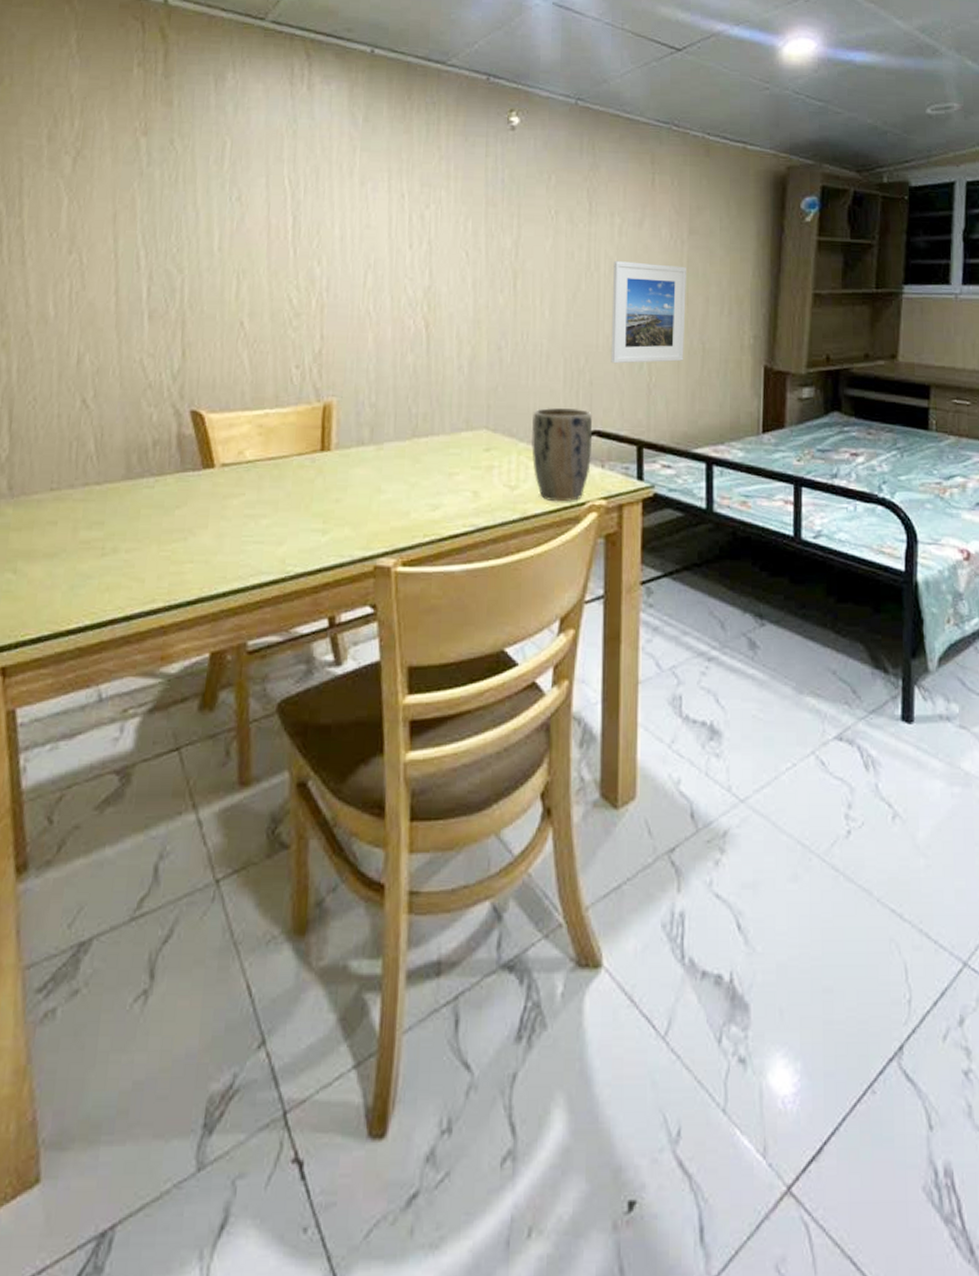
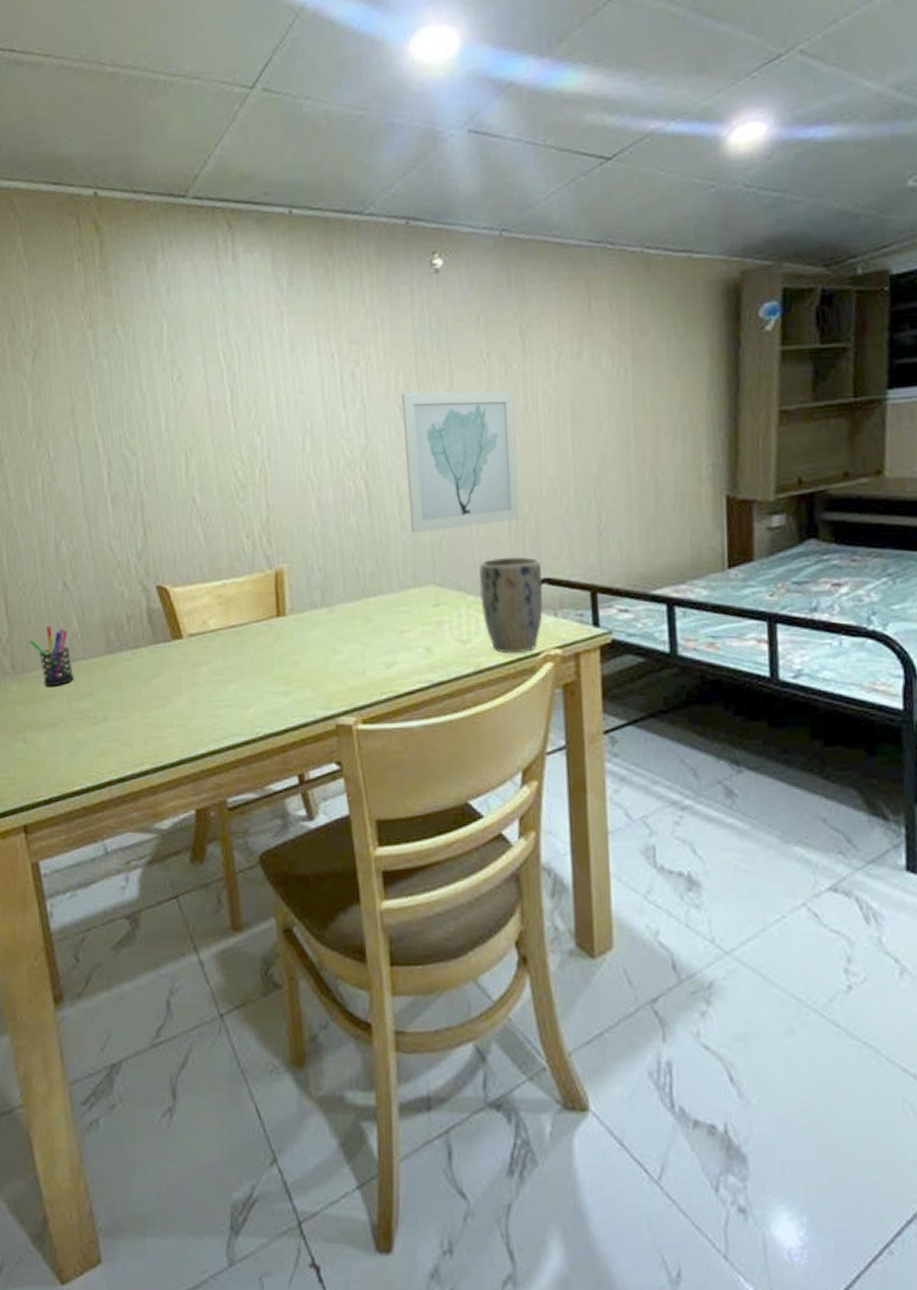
pen holder: none [33,445,84,512] -> present [29,626,74,686]
wall art: none [468,239,578,377] -> present [402,391,520,533]
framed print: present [610,261,687,364] -> none [553,396,636,507]

